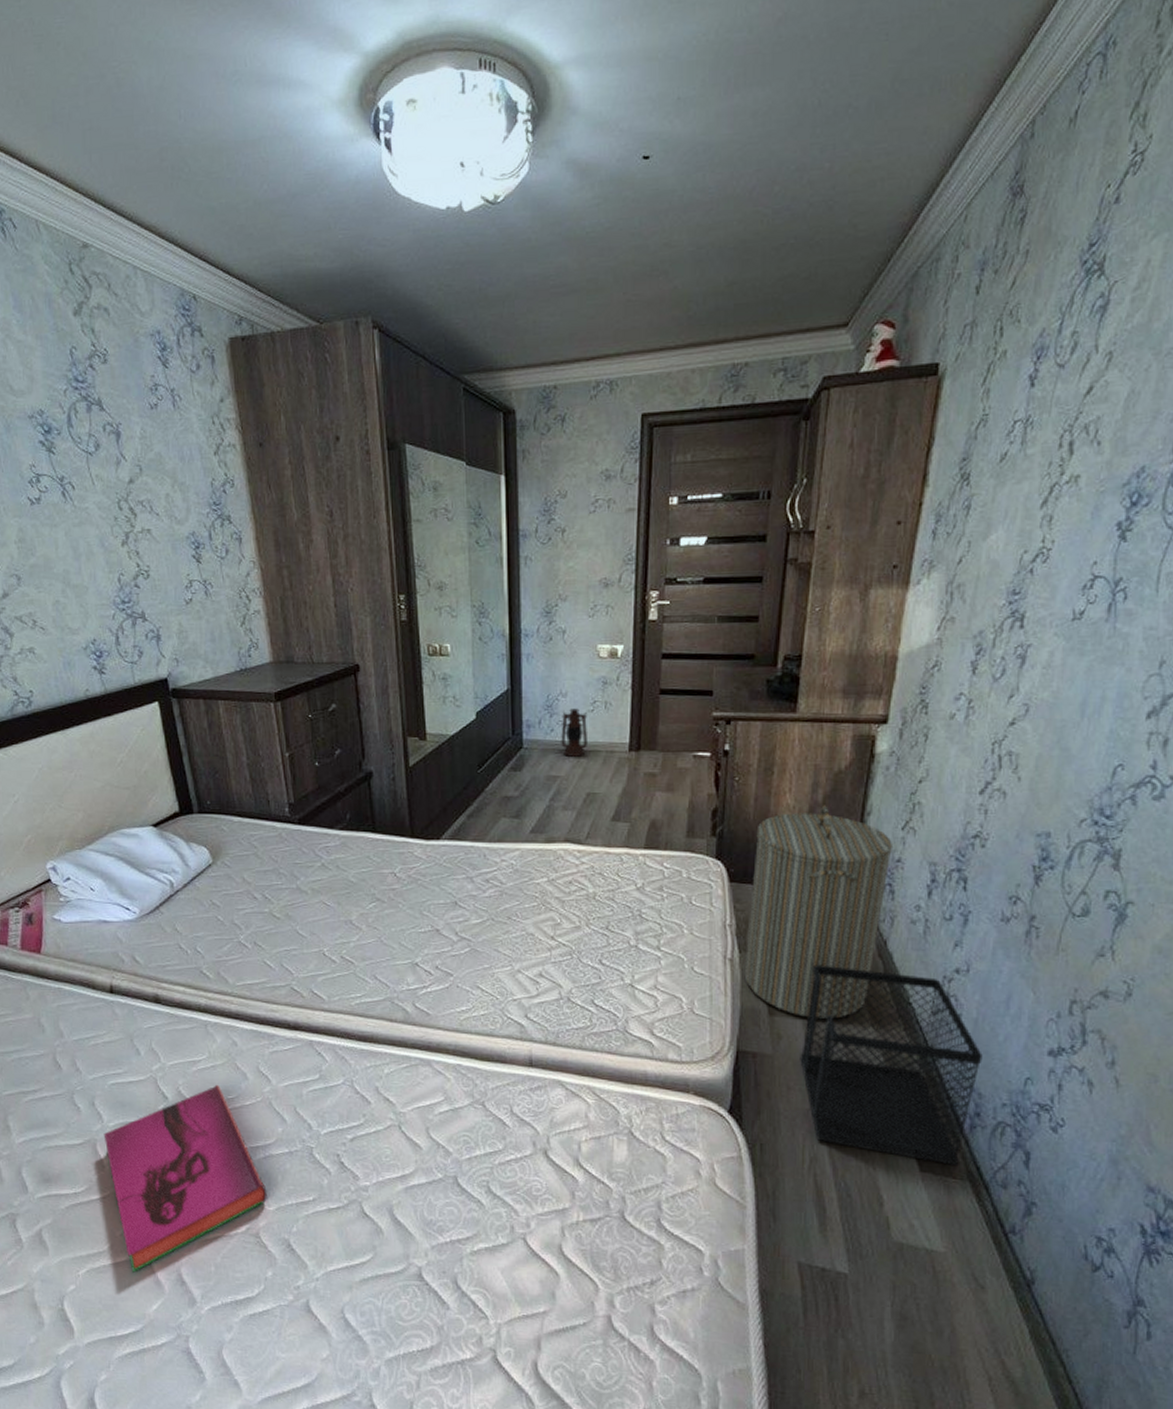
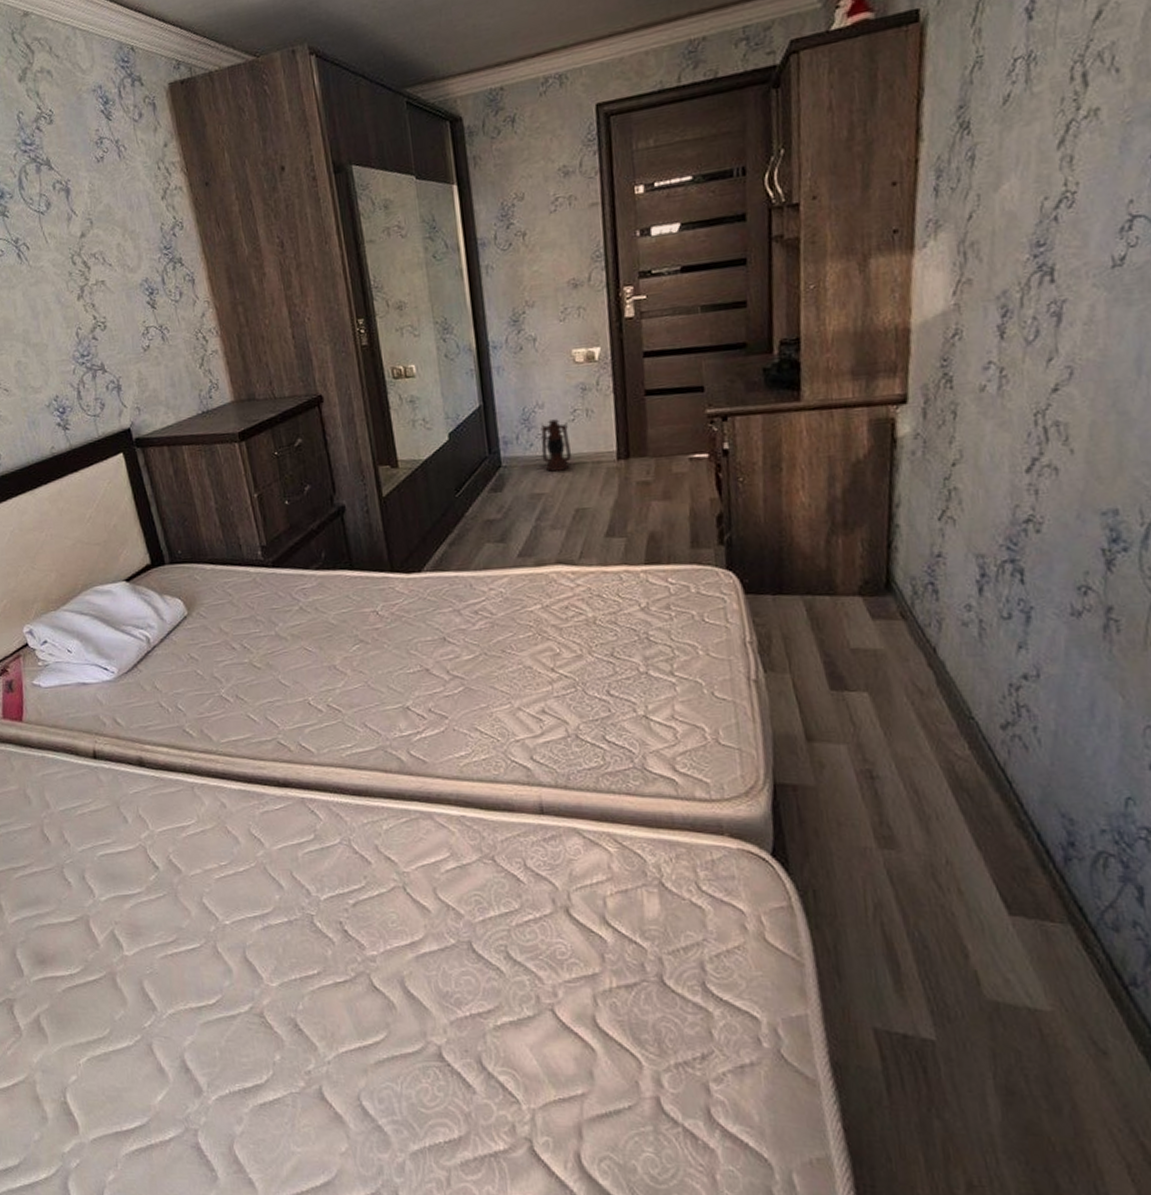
hardback book: present [103,1085,267,1273] -> none [96,851,269,1060]
laundry hamper: present [744,805,894,1019] -> none [769,500,931,742]
wastebasket: present [800,964,983,1165] -> none [848,680,1070,906]

